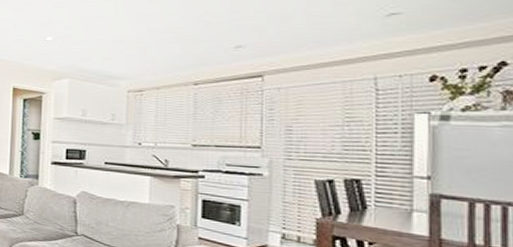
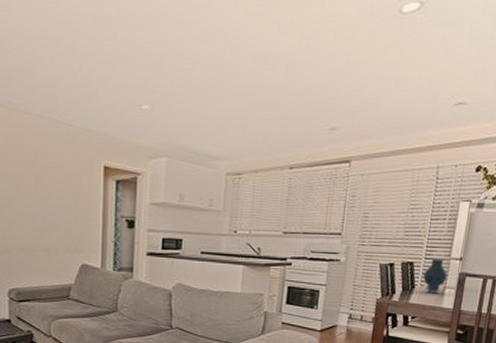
vase: none [376,176,414,218] -> present [422,259,448,294]

